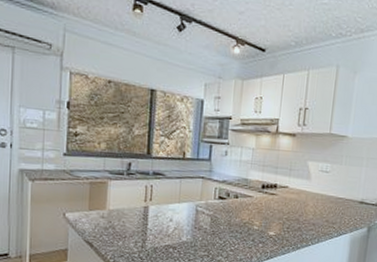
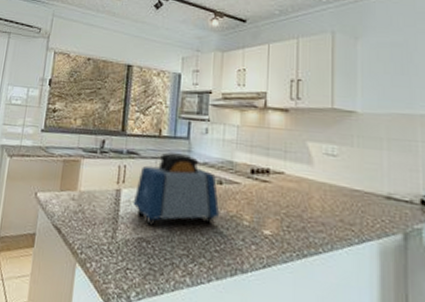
toaster: none [160,173,235,235] -> present [133,152,220,226]

